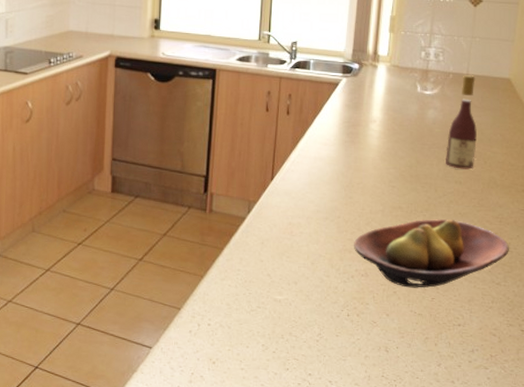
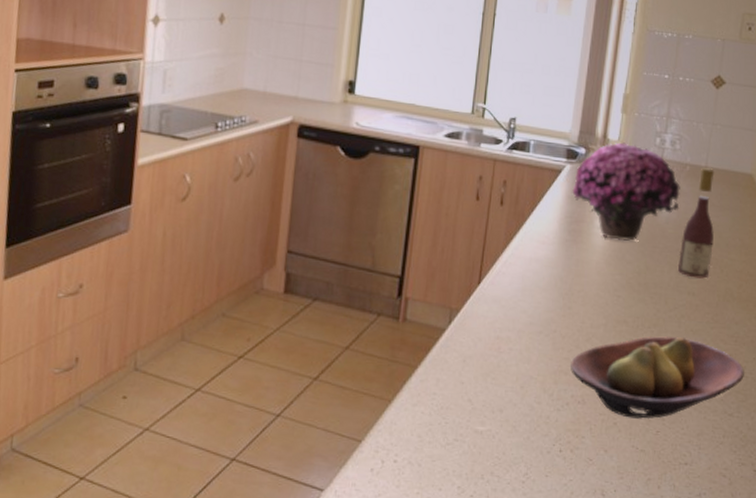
flower: none [349,57,445,140] -> present [572,142,680,241]

